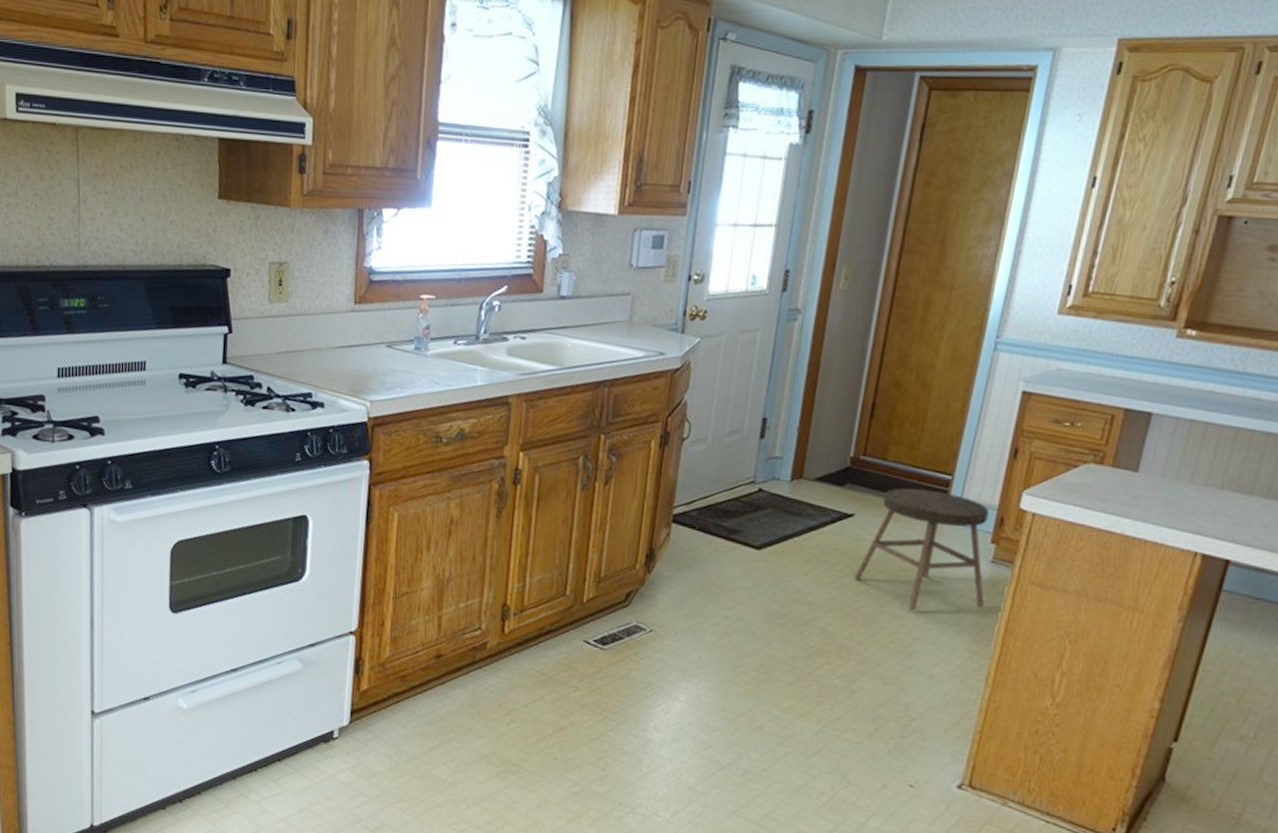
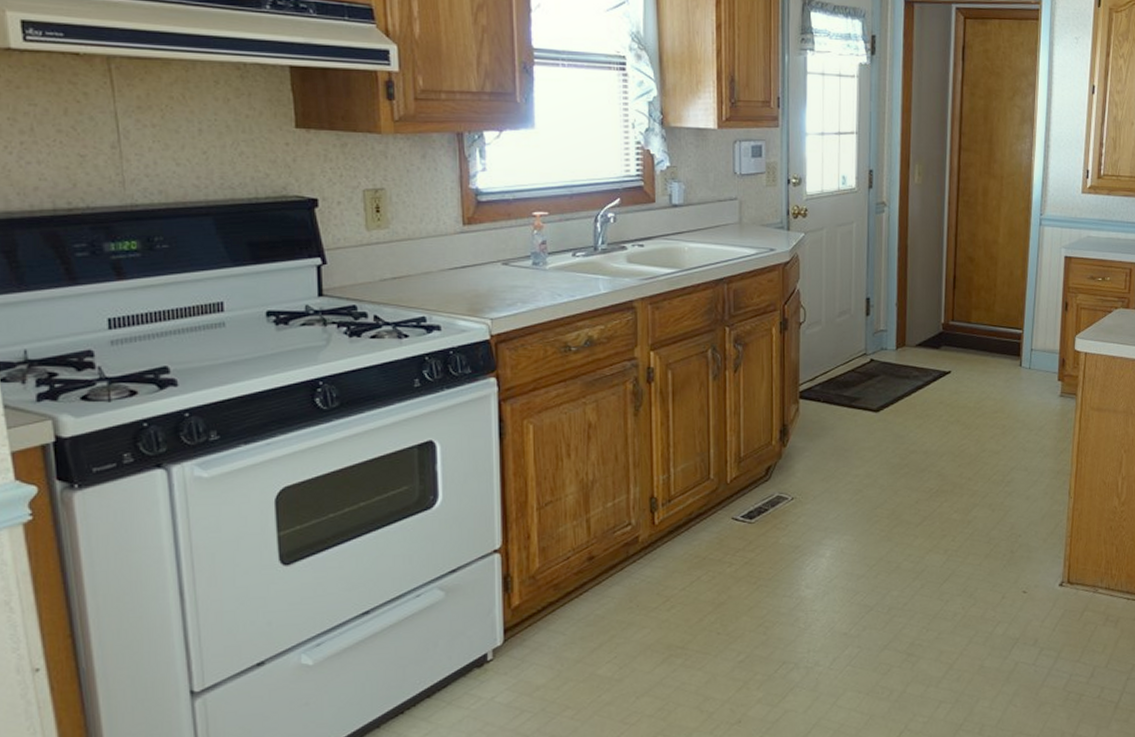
stool: present [854,488,989,610] -> none [958,344,1059,445]

